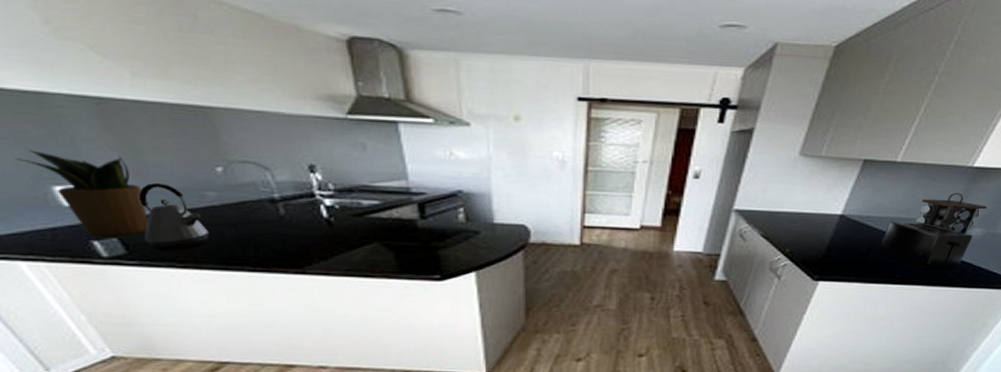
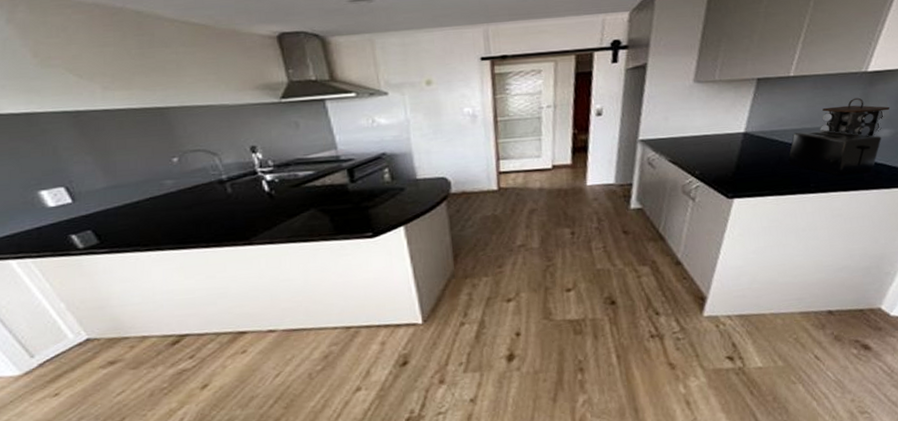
potted plant: present [15,150,148,238] -> none [9,158,116,232]
kettle: present [139,182,210,252] -> none [109,177,169,238]

